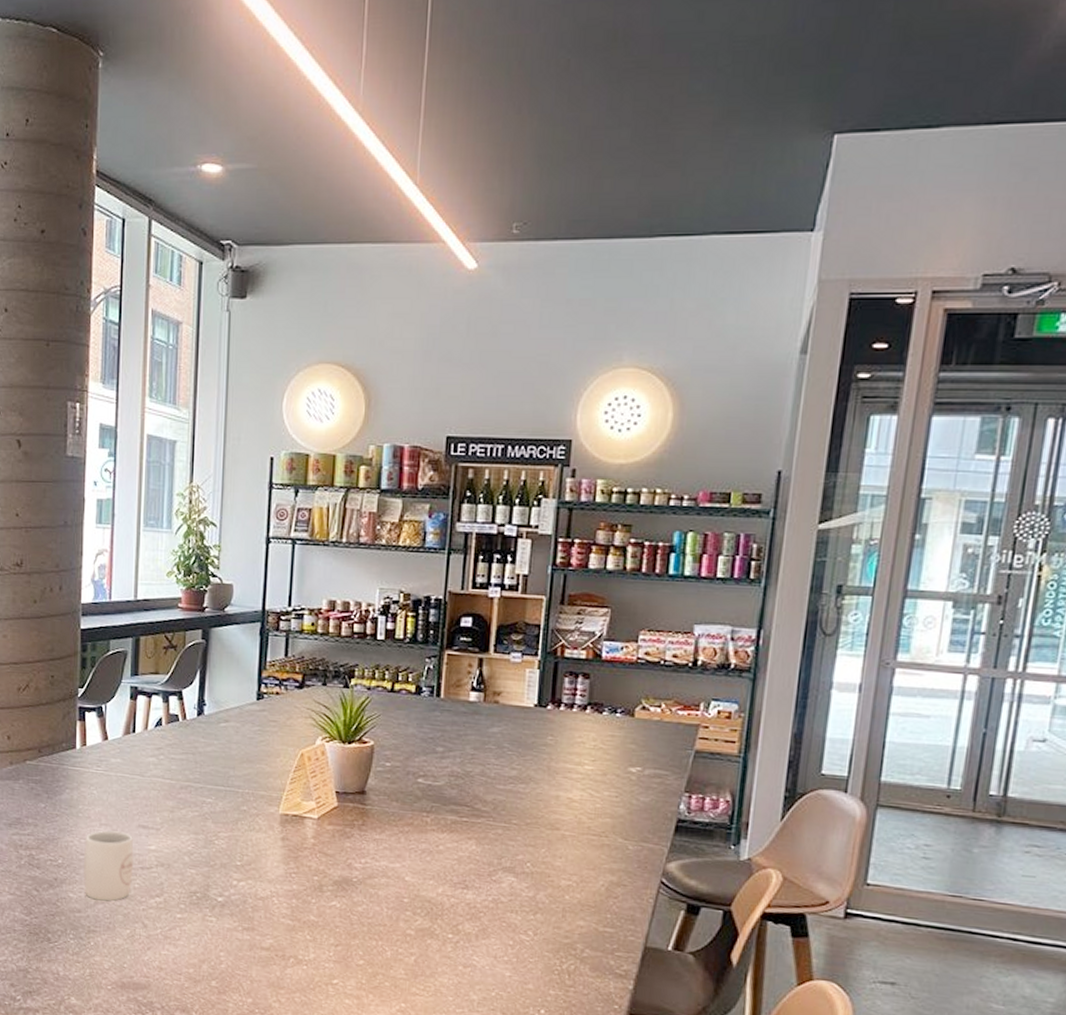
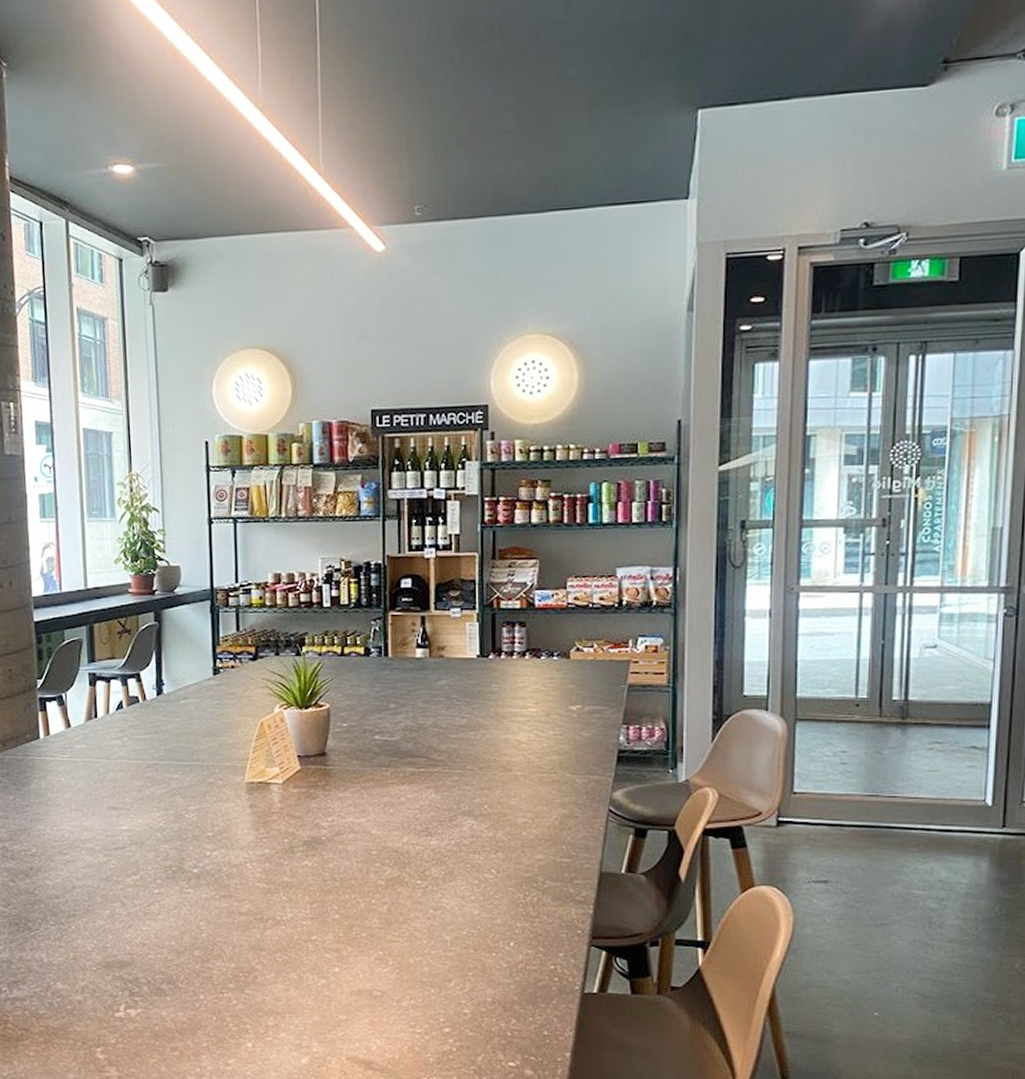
mug: present [83,830,134,902] -> none [57,815,108,886]

